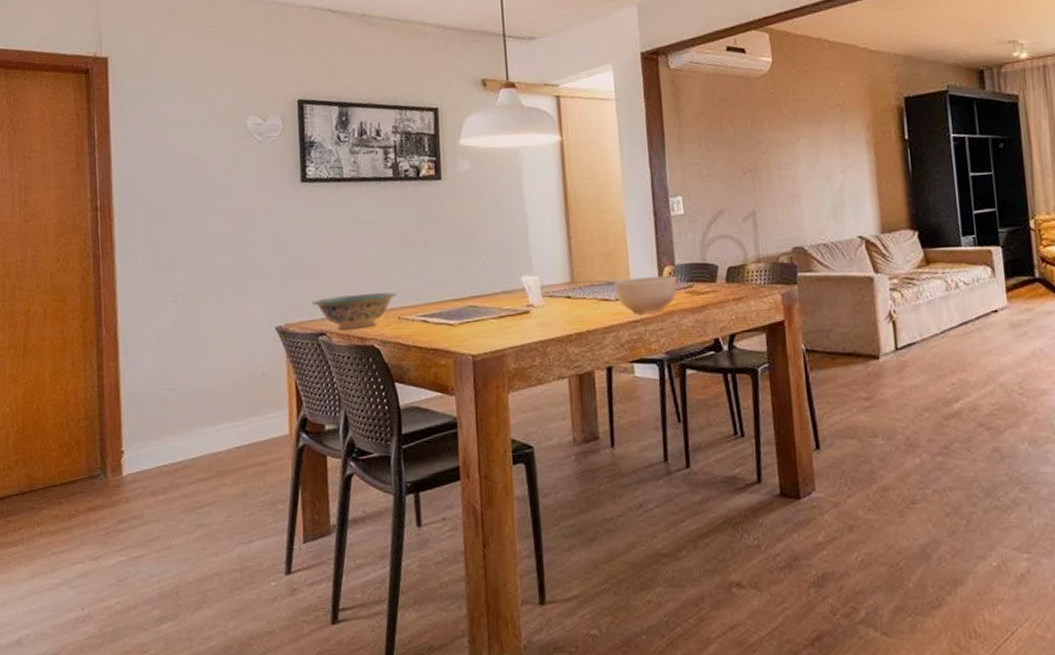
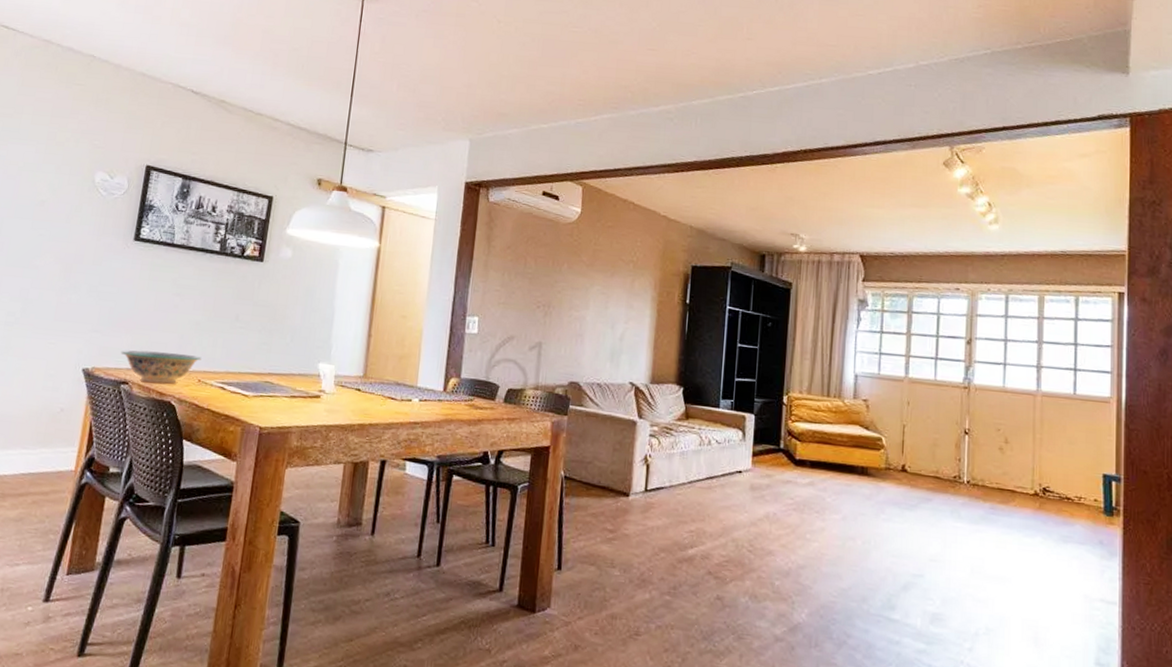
bowl: present [614,275,677,315] -> none [402,382,460,419]

